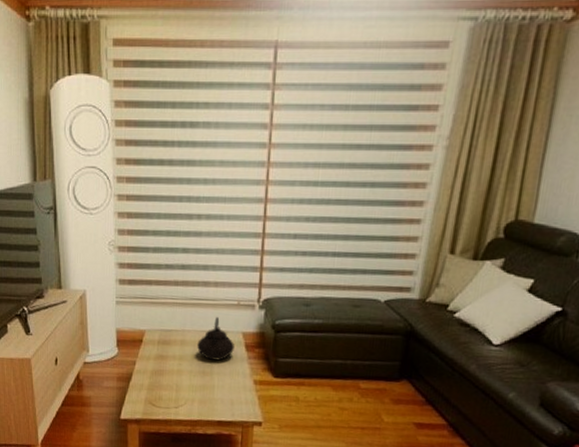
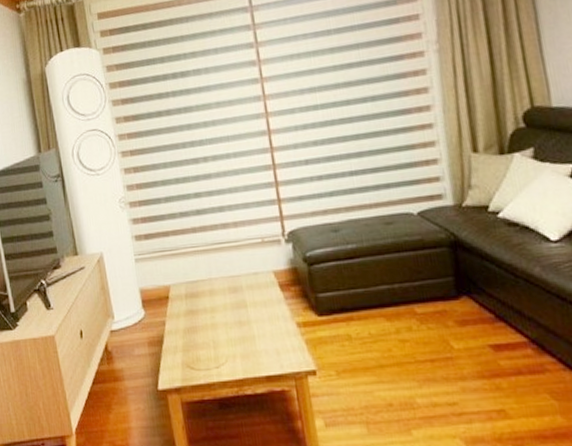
teapot: present [197,316,234,361] -> none [227,258,268,307]

